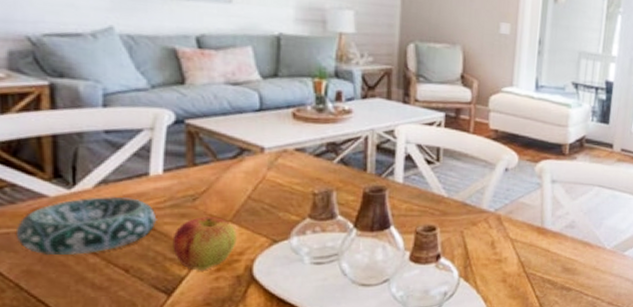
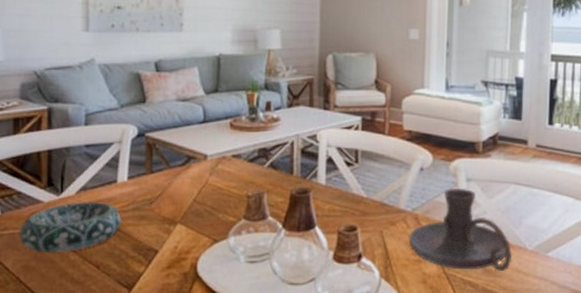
apple: present [172,217,237,270] -> none [133,219,184,267]
candle holder: none [490,189,592,269] -> present [408,188,513,271]

